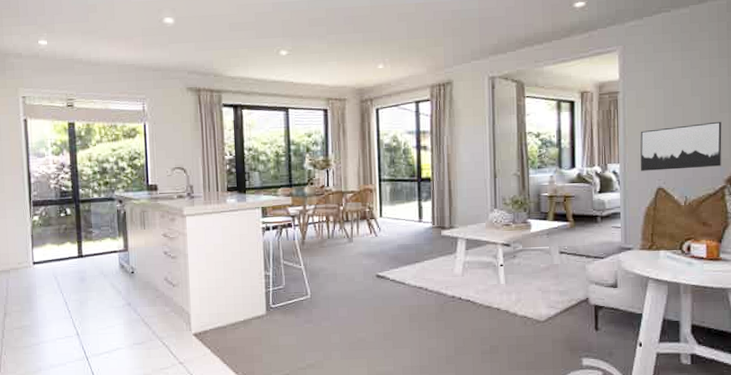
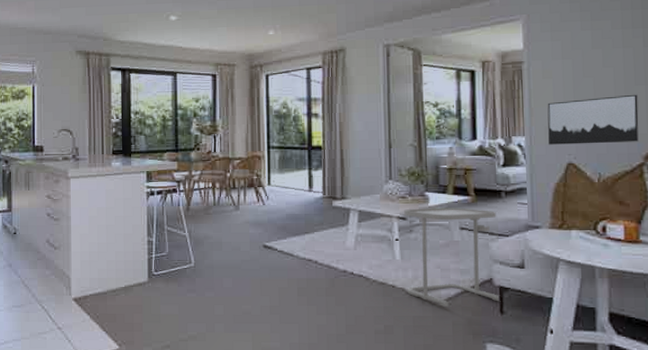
side table: none [508,233,595,327] -> present [404,208,500,308]

